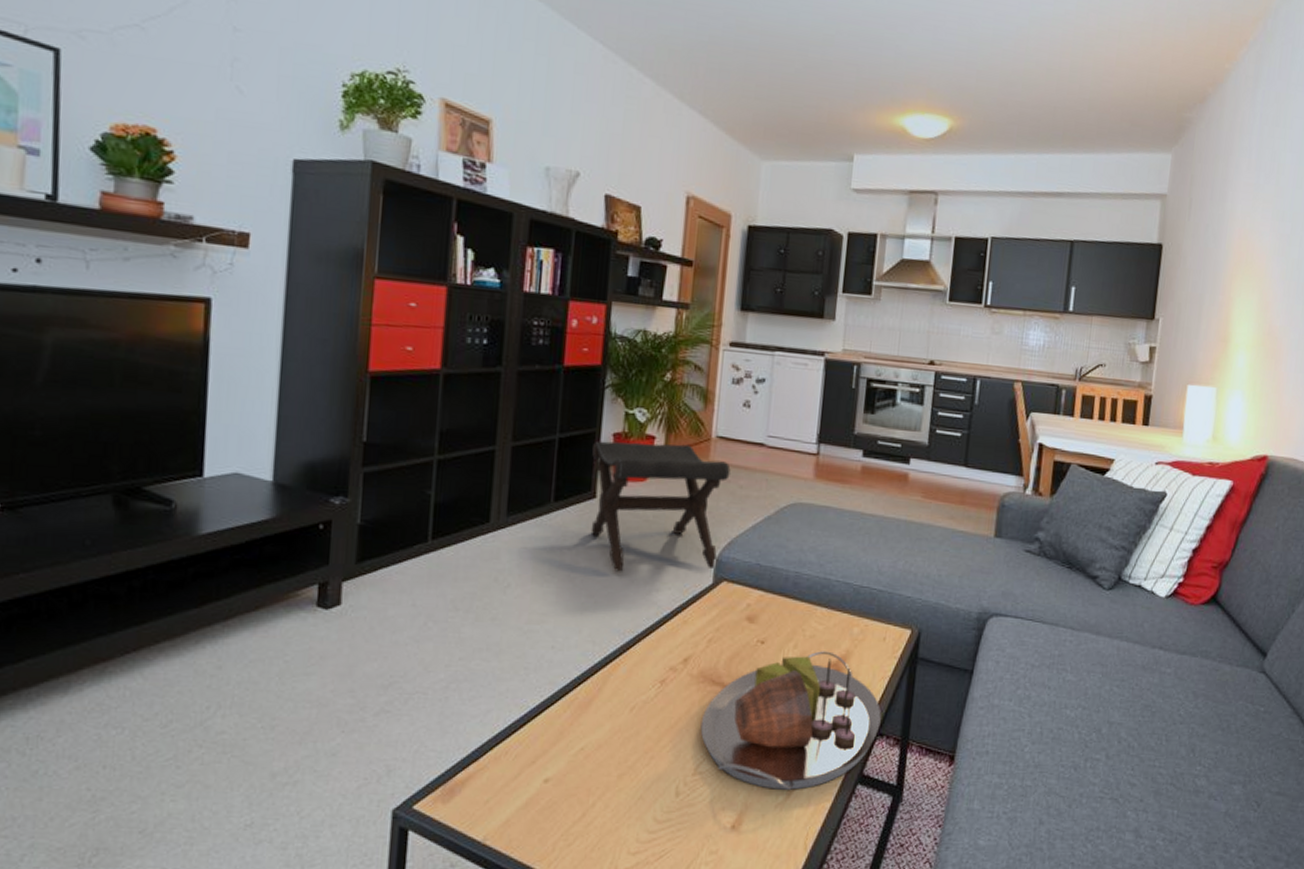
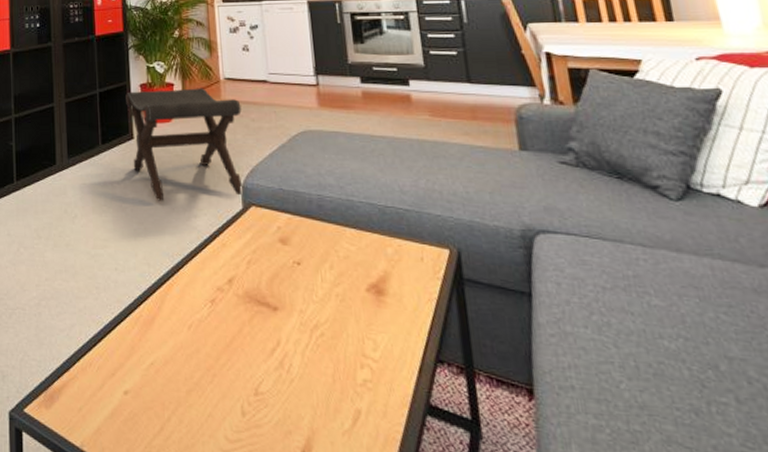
serving tray: present [700,651,881,790] -> none [253,272,438,417]

